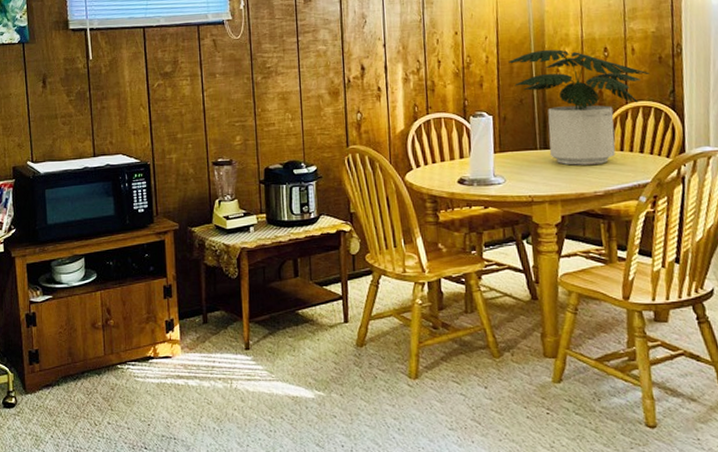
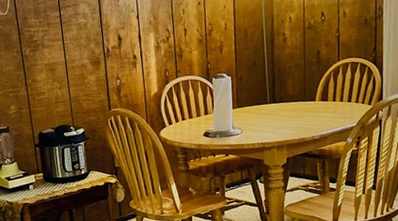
potted plant: present [508,49,649,165] -> none [243,15,357,115]

